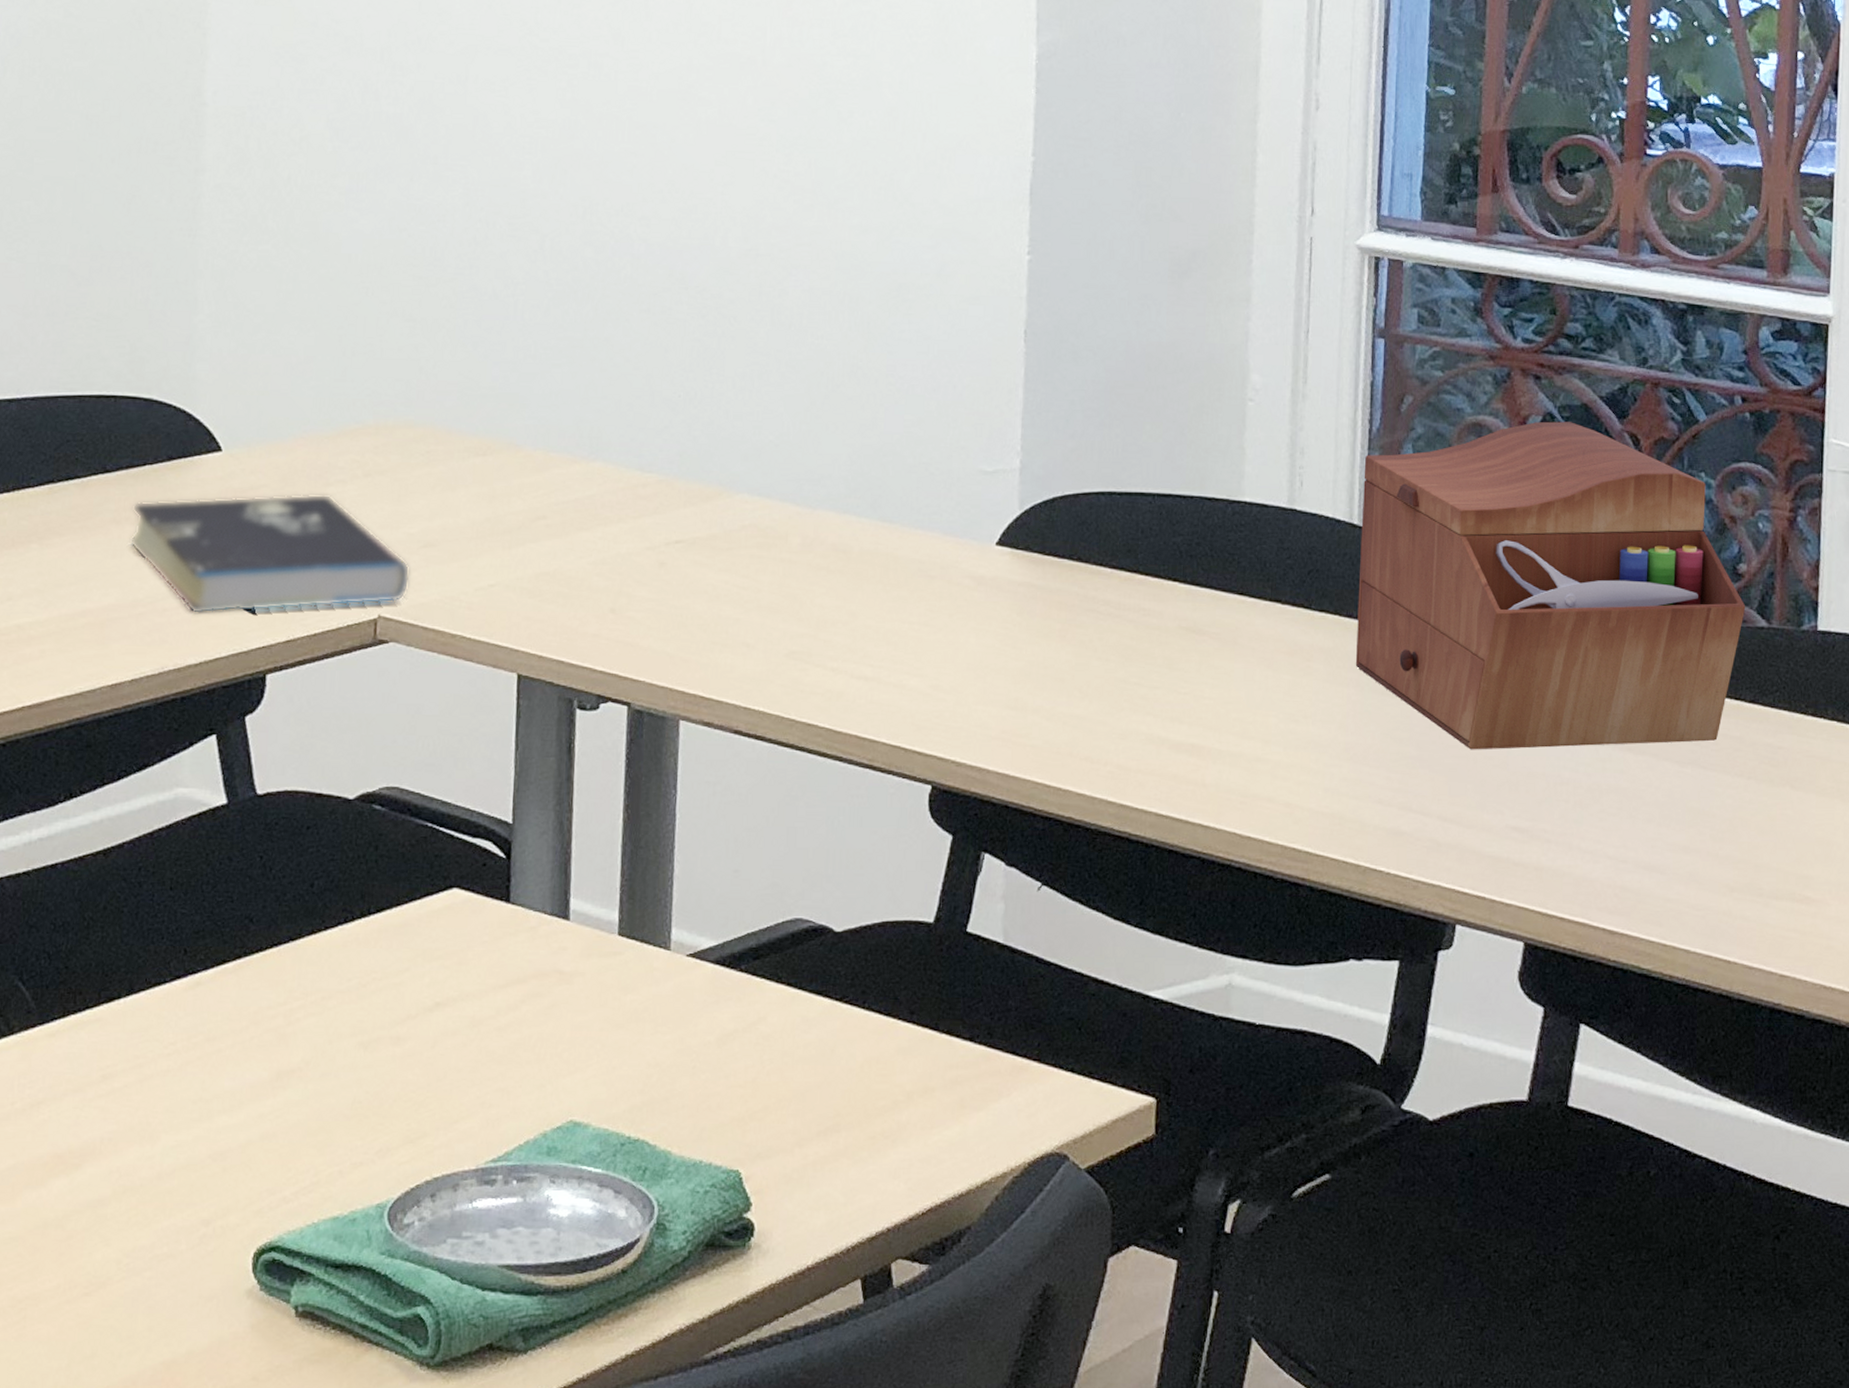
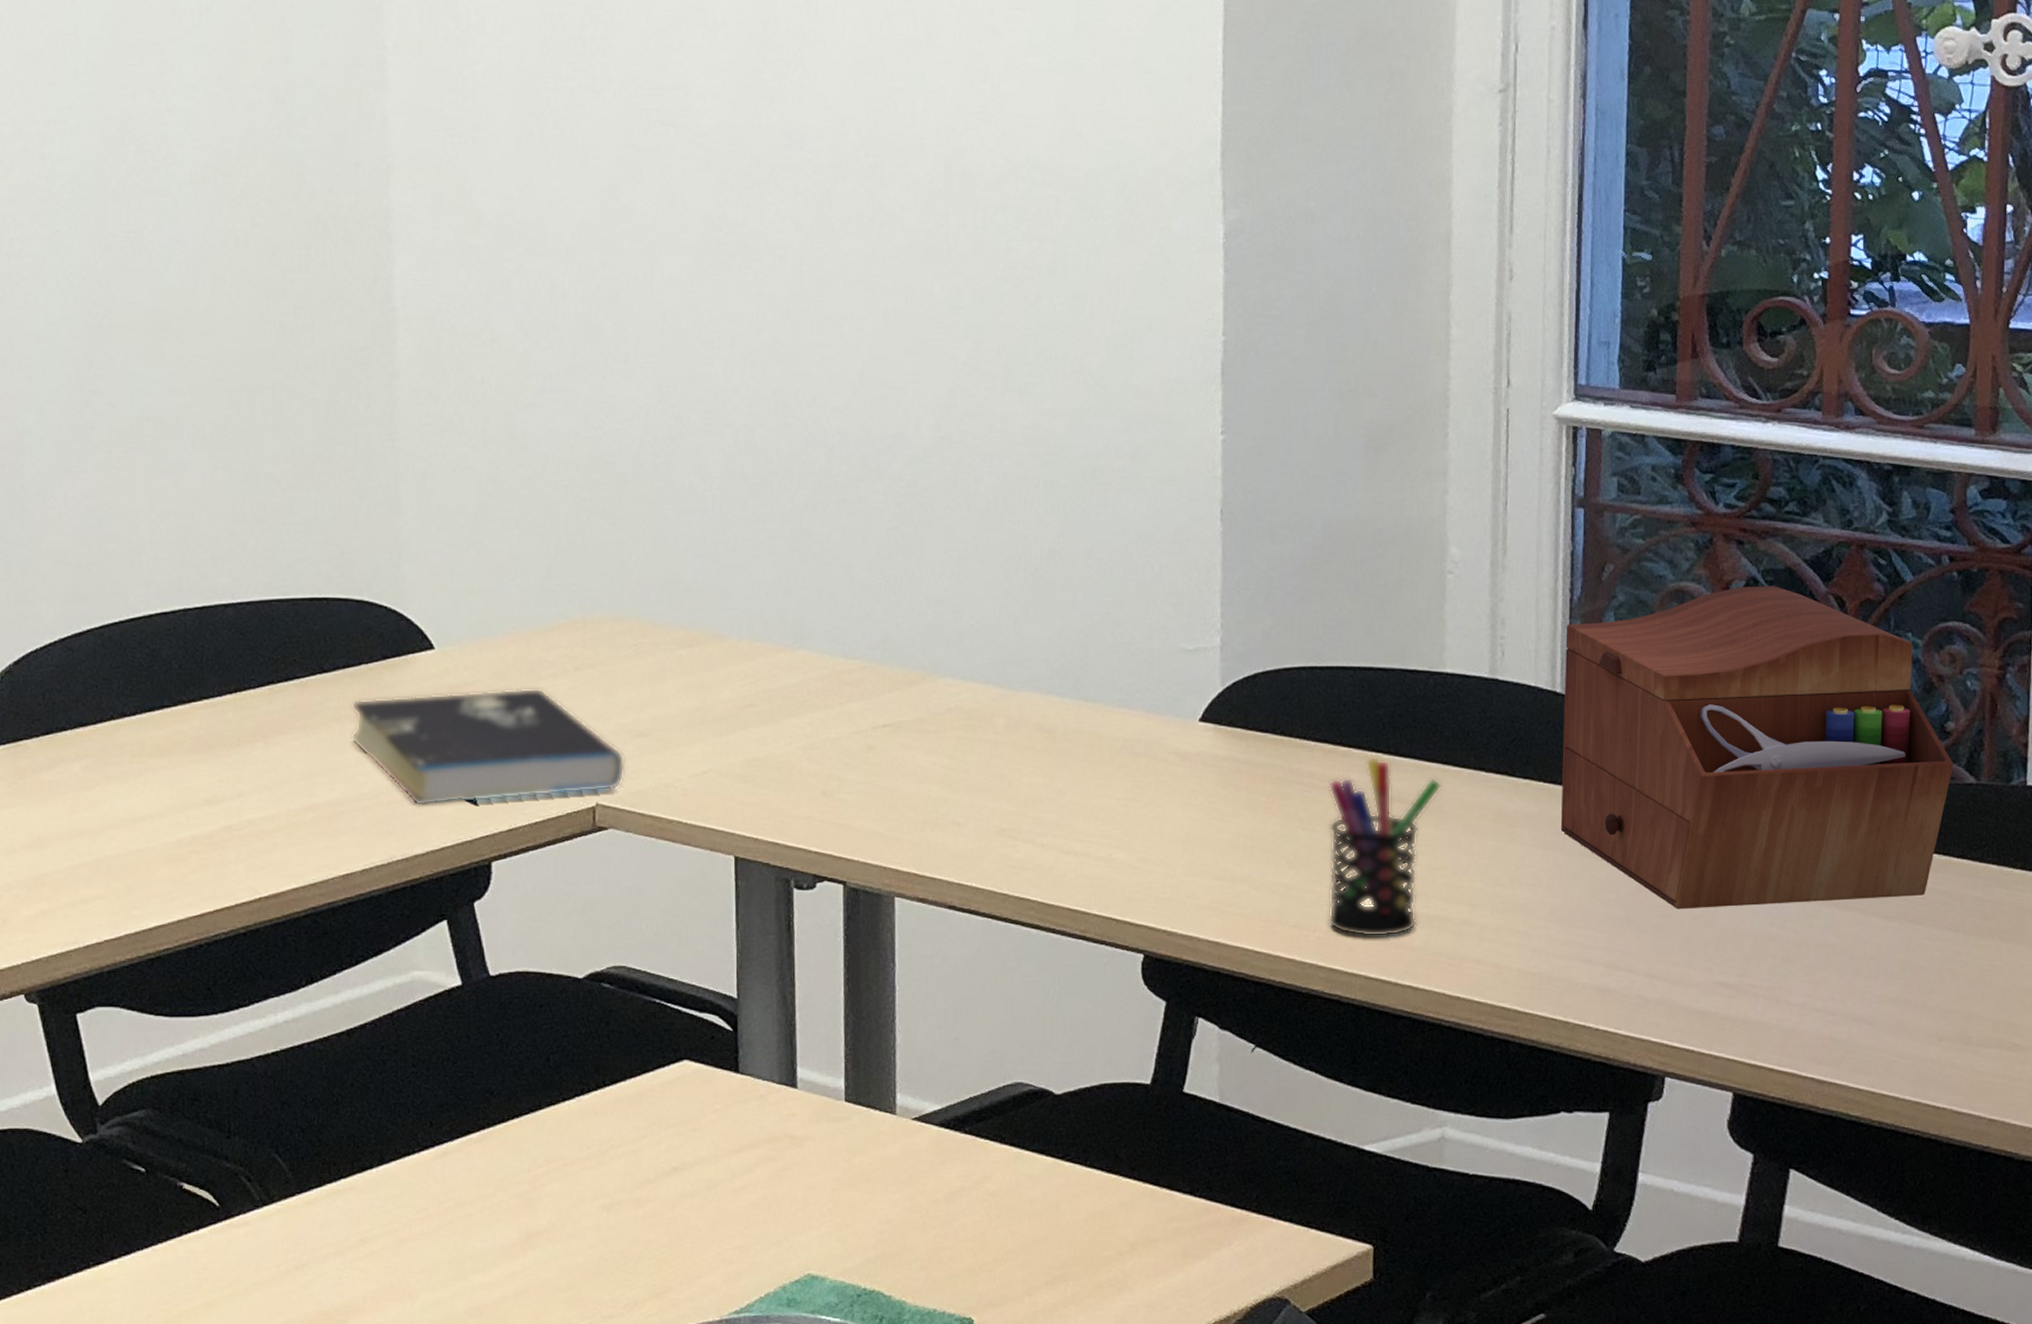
pen holder: none [1119,585,1238,773] -> present [1328,756,1442,938]

